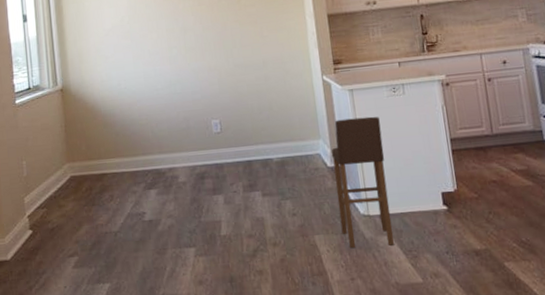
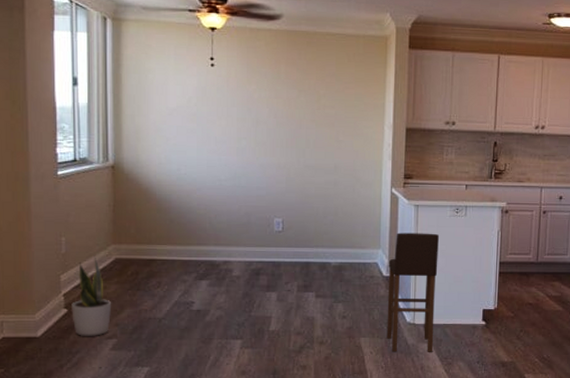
potted plant: none [35,175,71,257] -> present [71,255,112,337]

